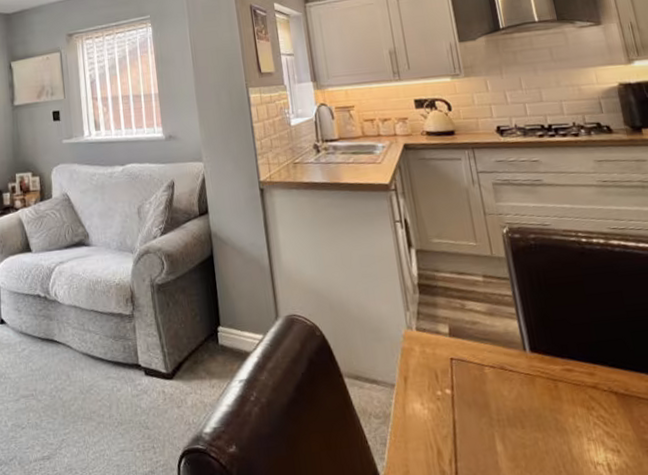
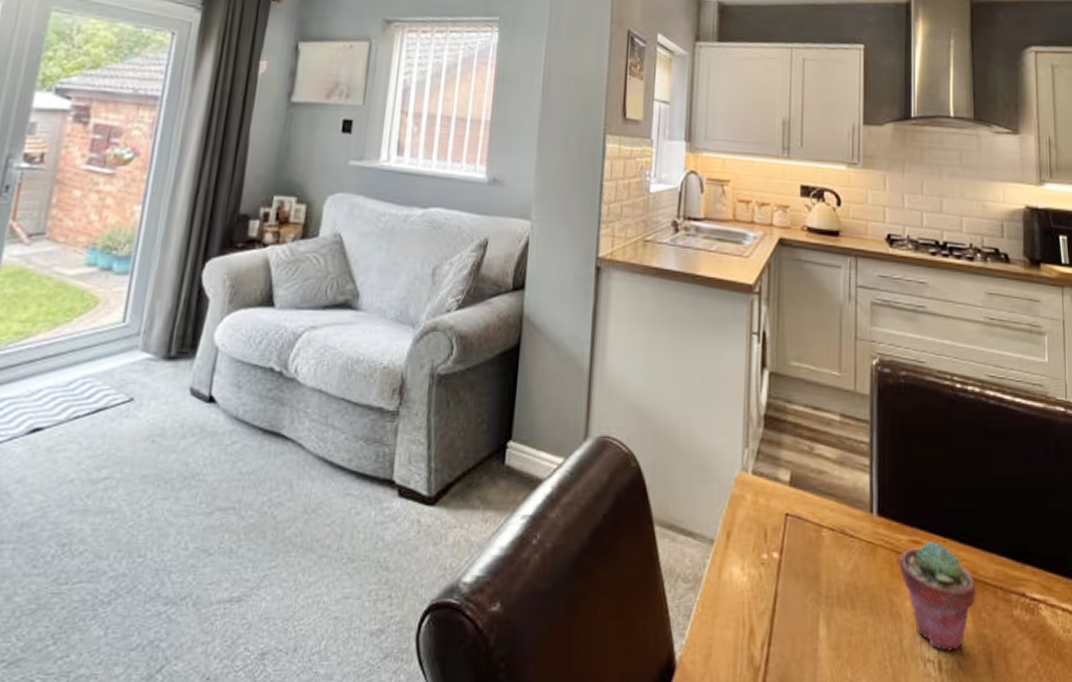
potted succulent: none [556,368,632,456] -> present [899,542,976,652]

